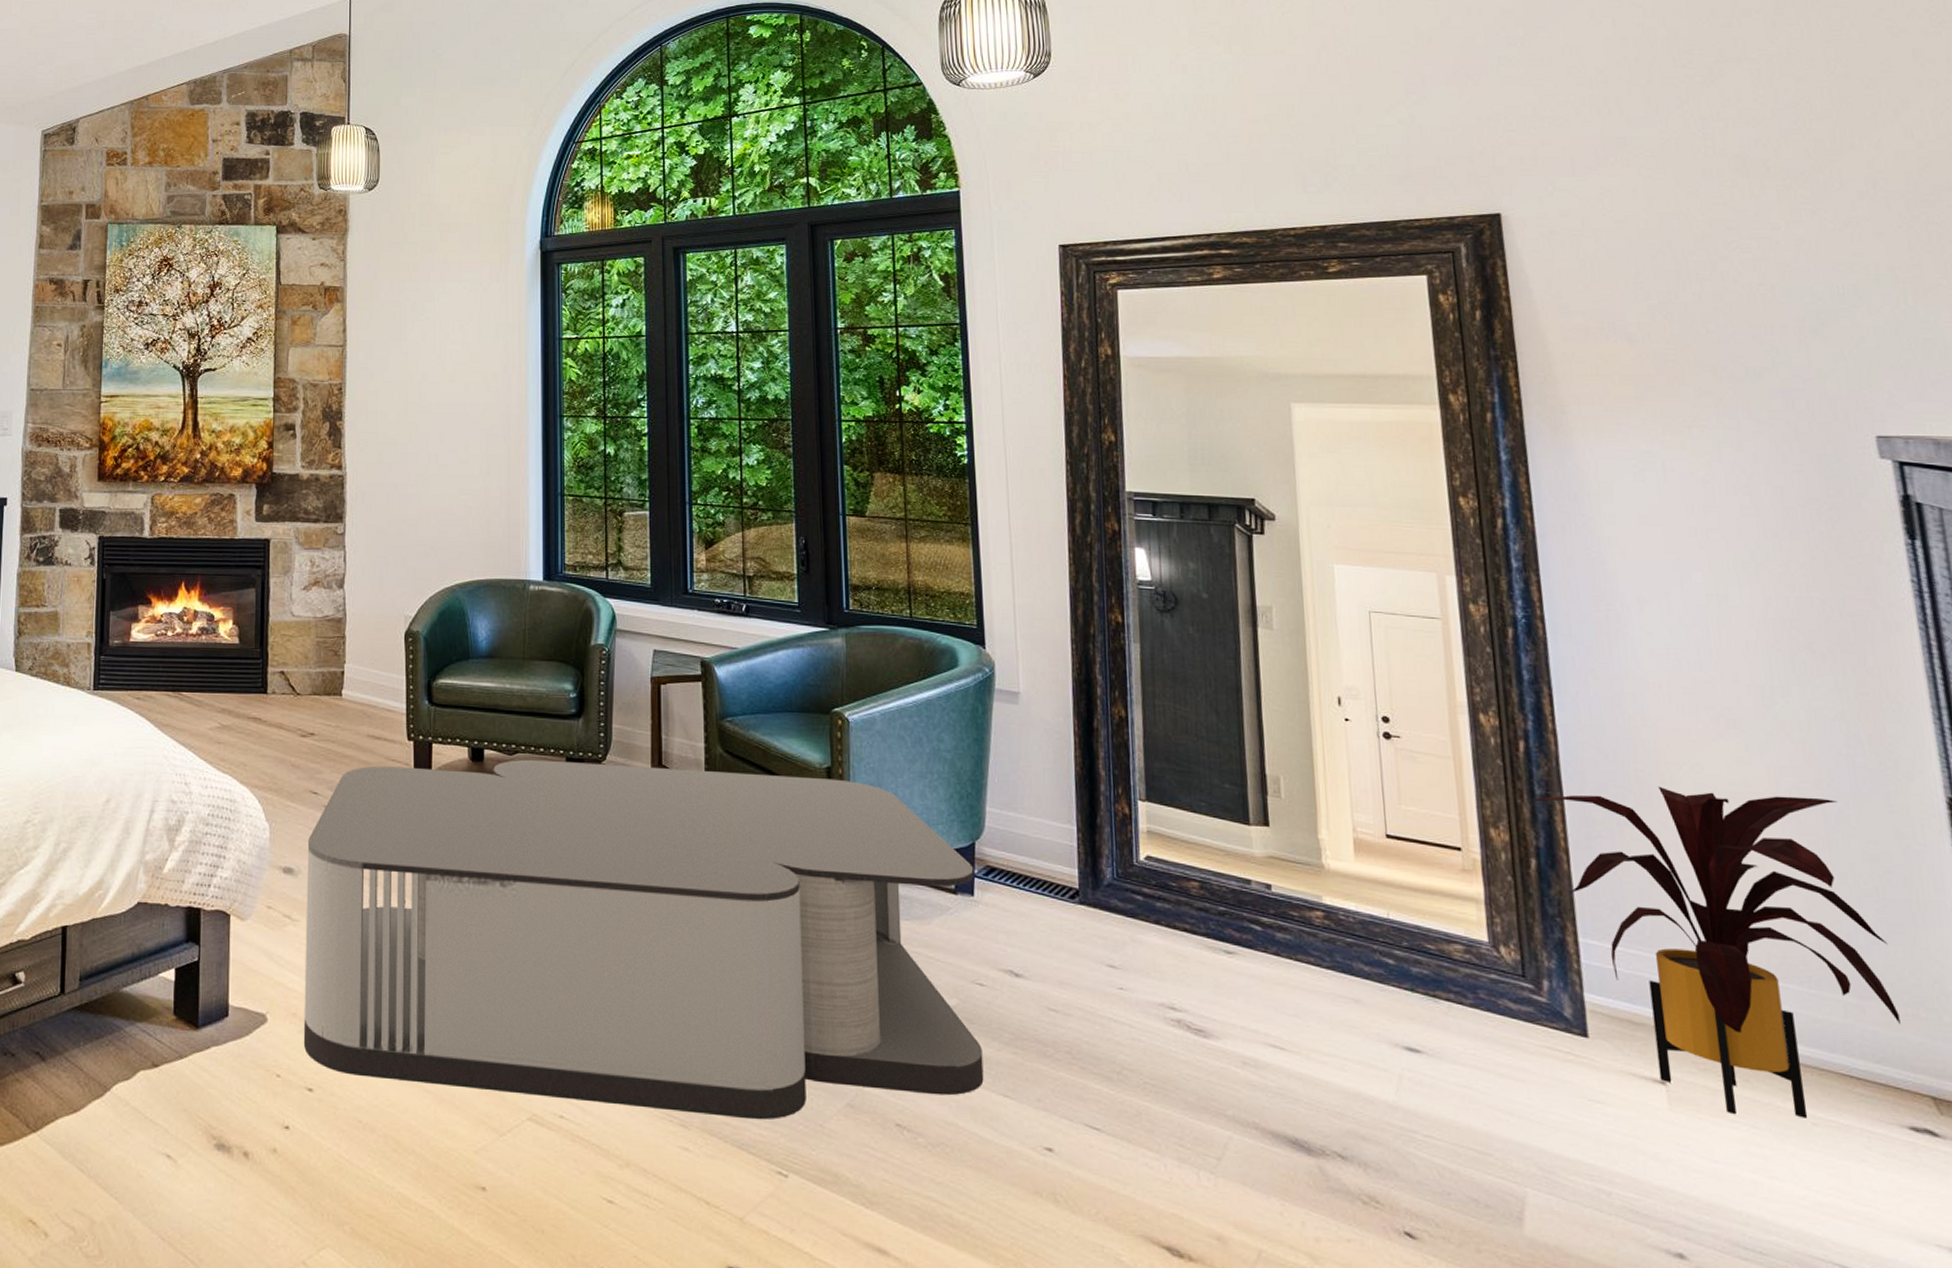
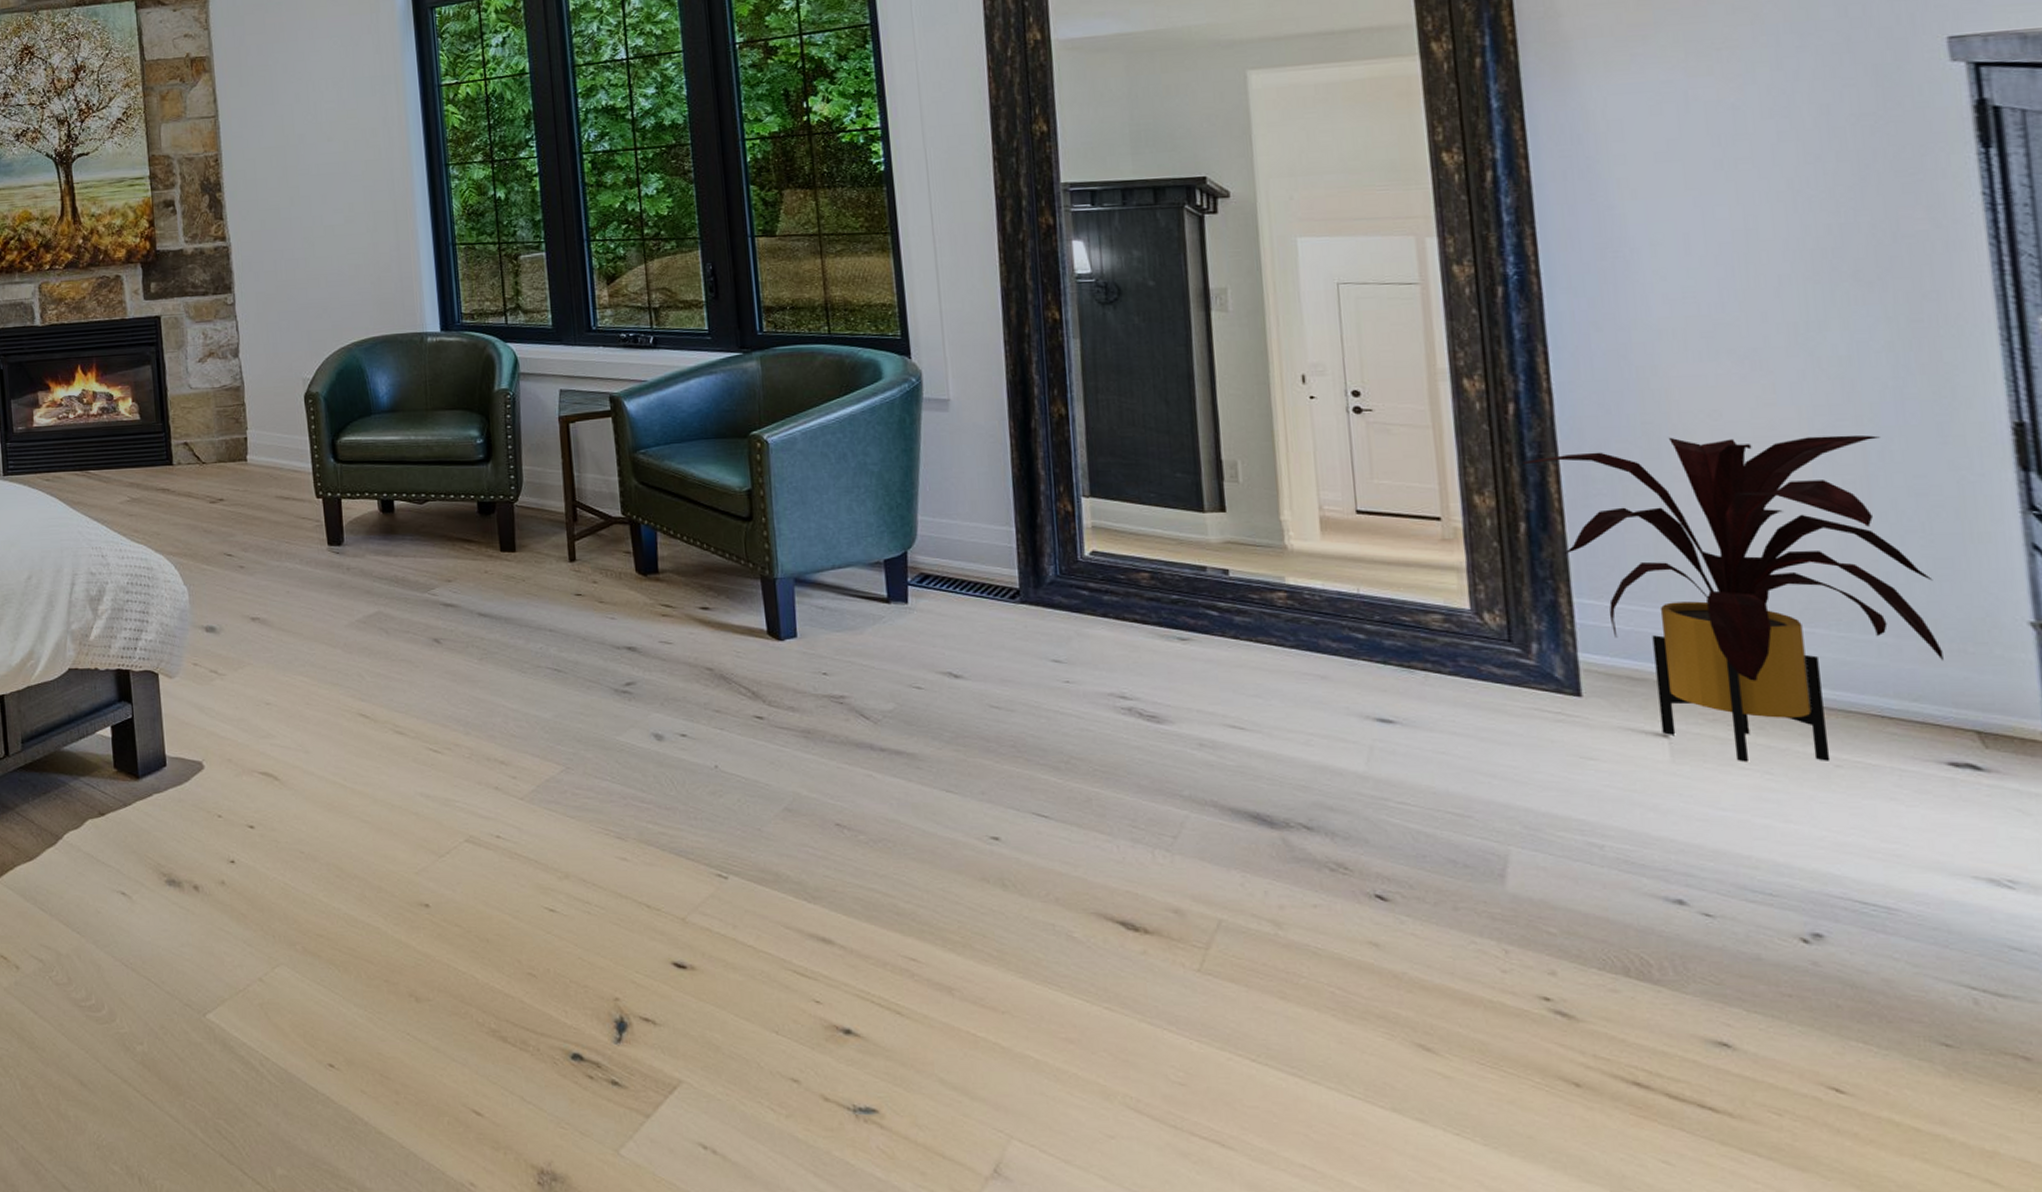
coffee table: present [303,759,984,1120] -> none [226,501,925,828]

